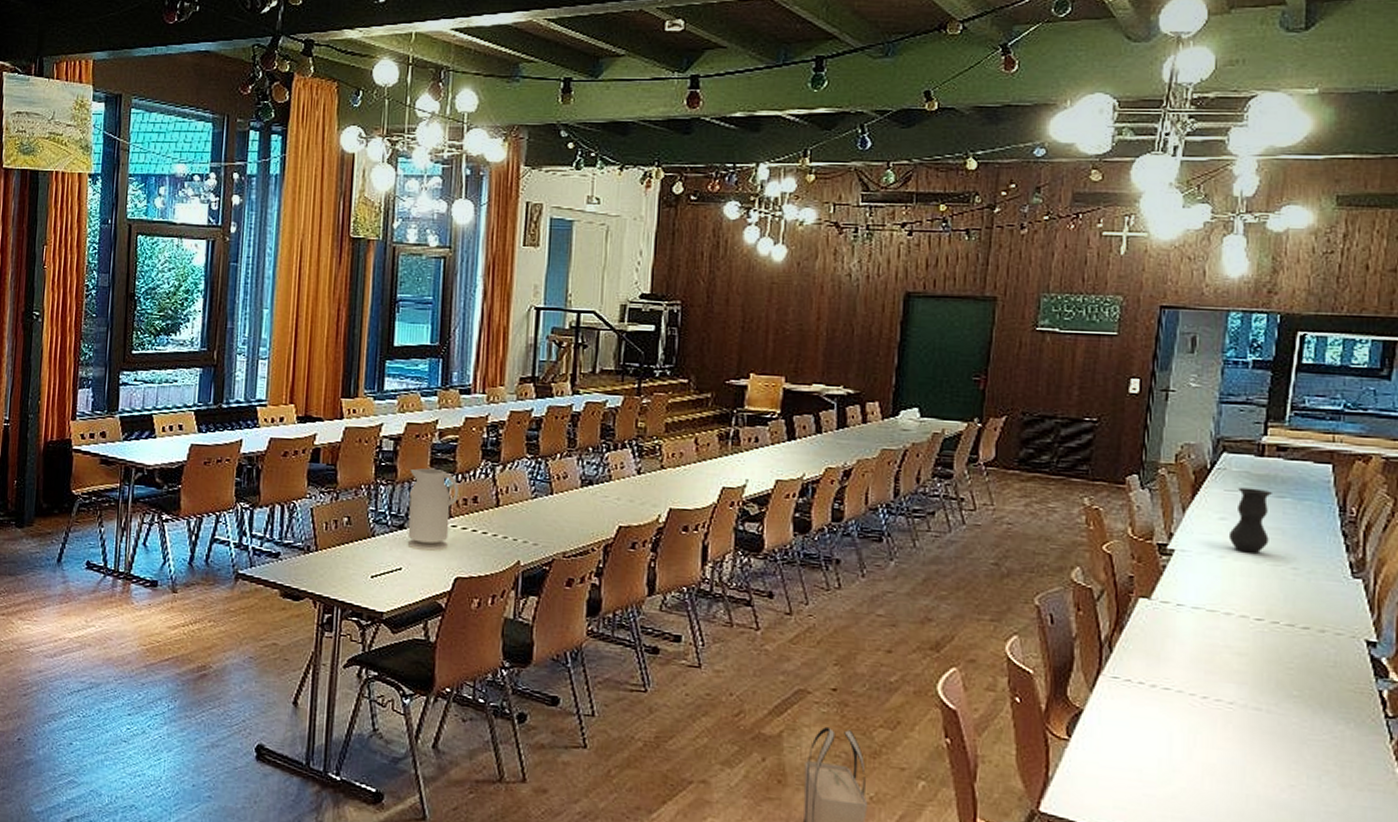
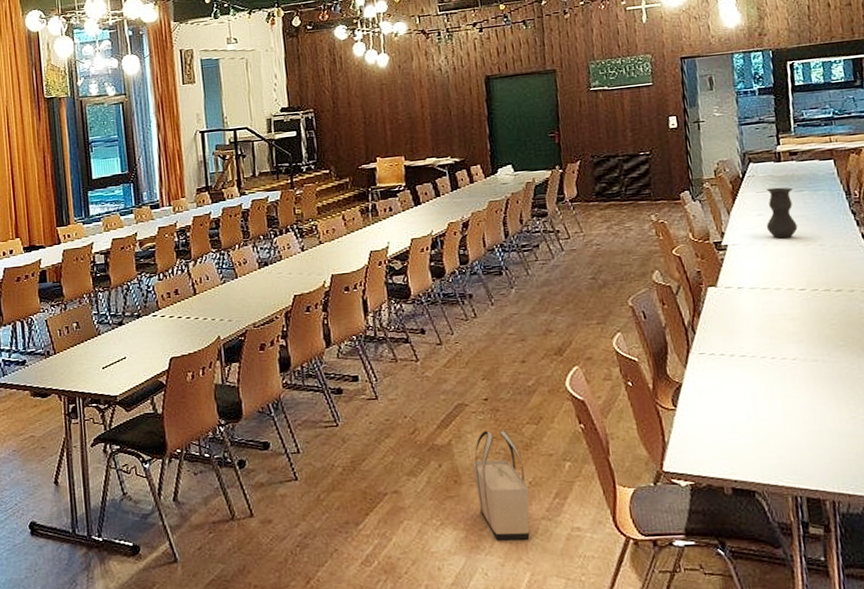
water jug: present [407,468,460,552] -> none [121,272,163,341]

